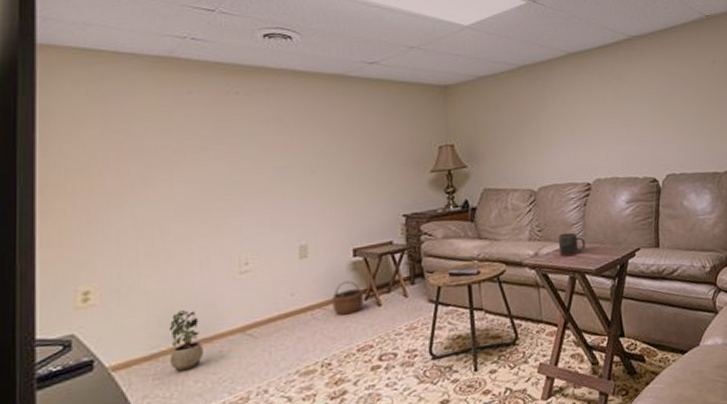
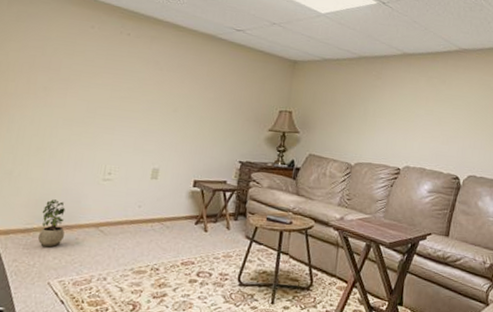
wicker basket: present [332,280,364,316] -> none [168,205,196,233]
mug: present [558,232,586,257] -> none [361,206,386,228]

